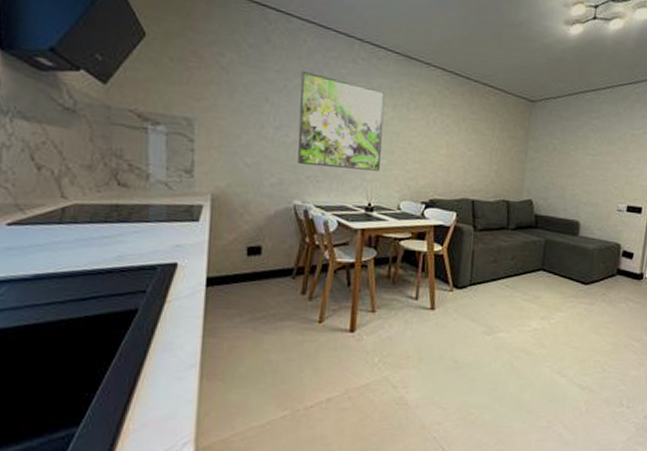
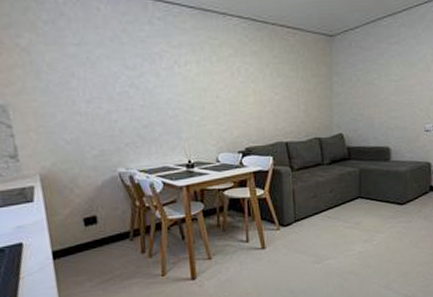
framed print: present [297,71,385,171] -> none [101,41,194,134]

